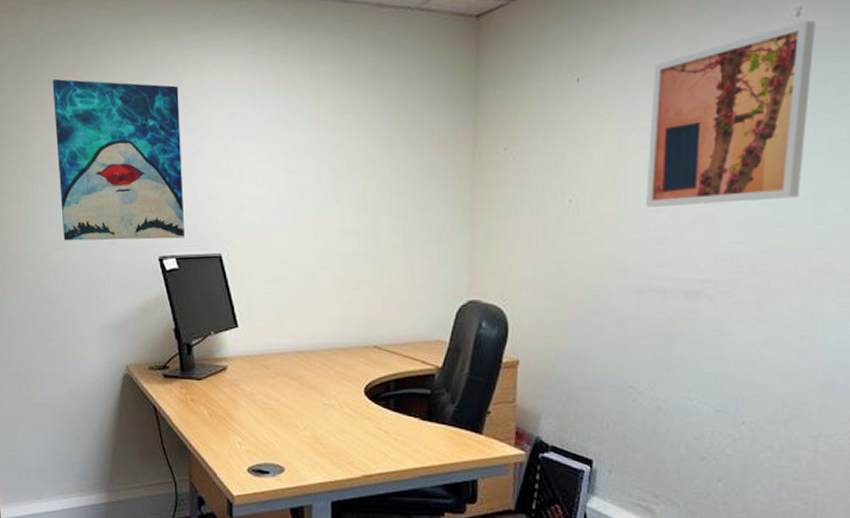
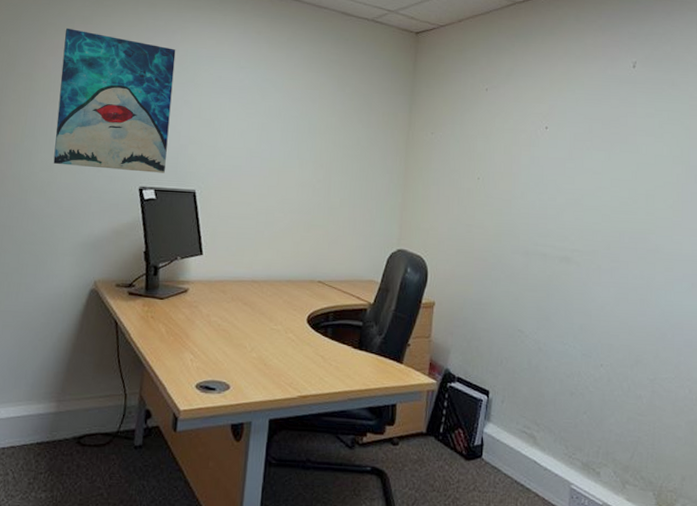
wall art: present [646,20,816,207] -> none [533,71,645,194]

